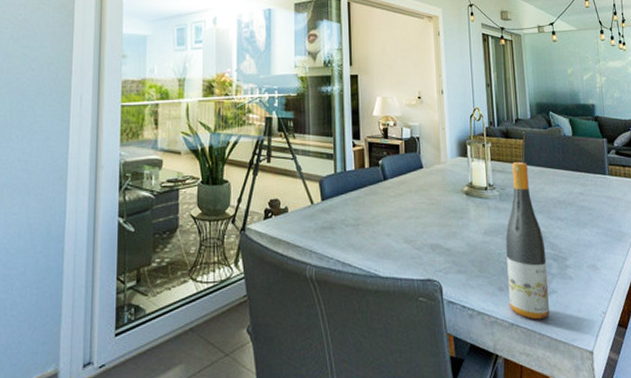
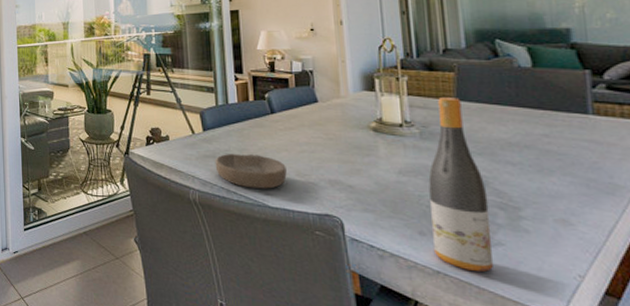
bowl: none [332,223,396,259] -> present [215,153,287,189]

